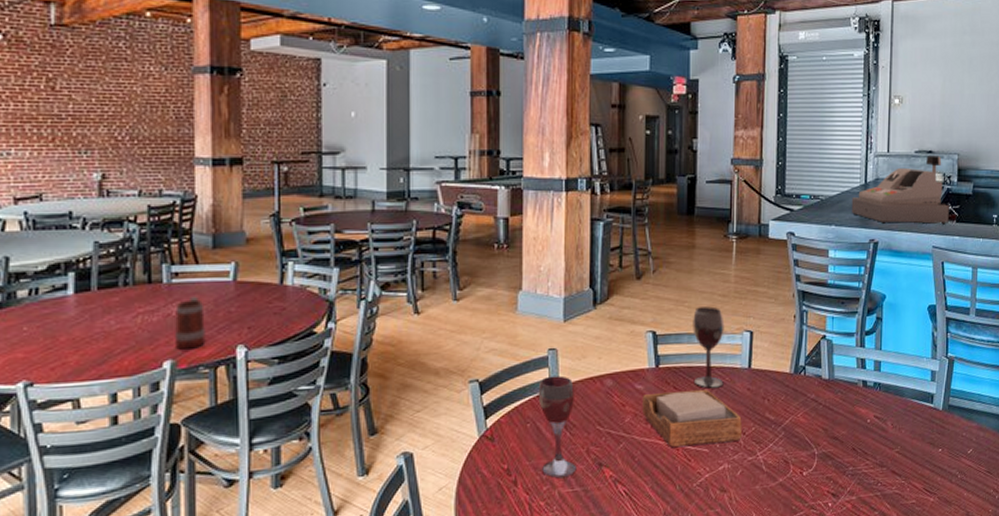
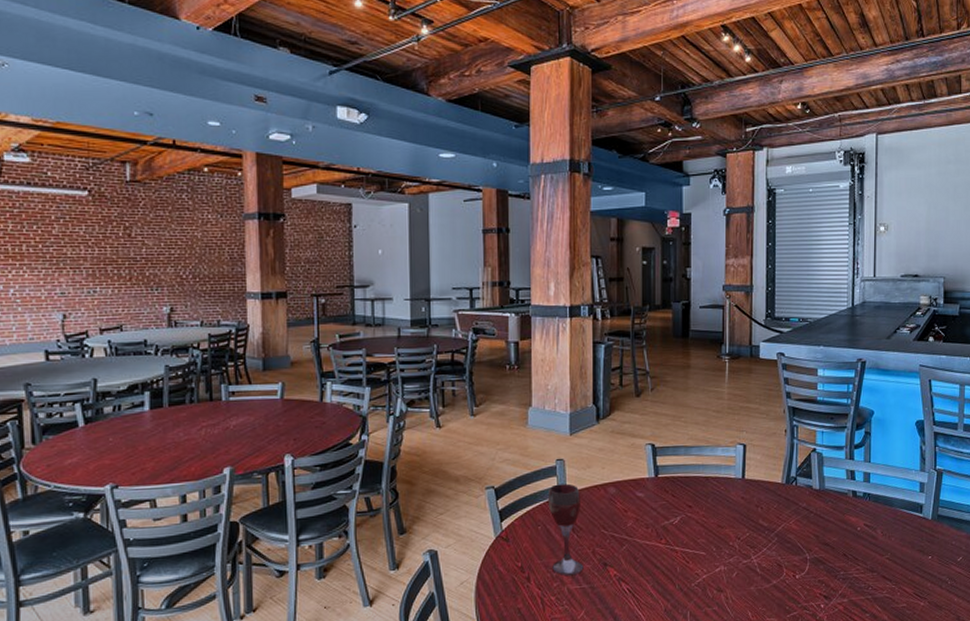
beer mug: present [174,296,206,350] -> none [232,412,258,458]
napkin holder: present [642,389,742,447] -> none [643,497,737,550]
wine glass: present [693,306,724,389] -> none [689,421,719,497]
cash register: present [851,156,949,225] -> none [839,279,936,345]

